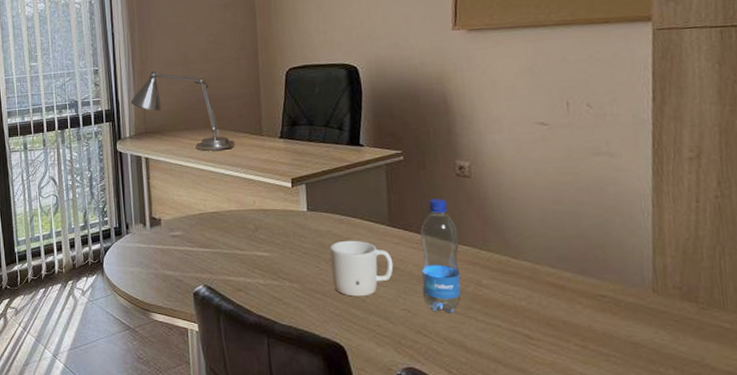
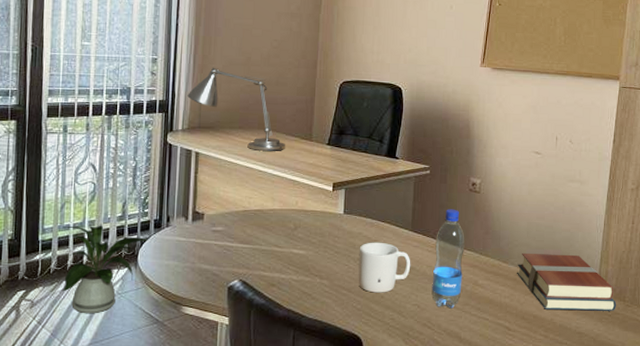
house plant: none [34,235,110,321] -> present [62,225,147,314]
books: none [532,245,686,315] -> present [517,252,617,311]

